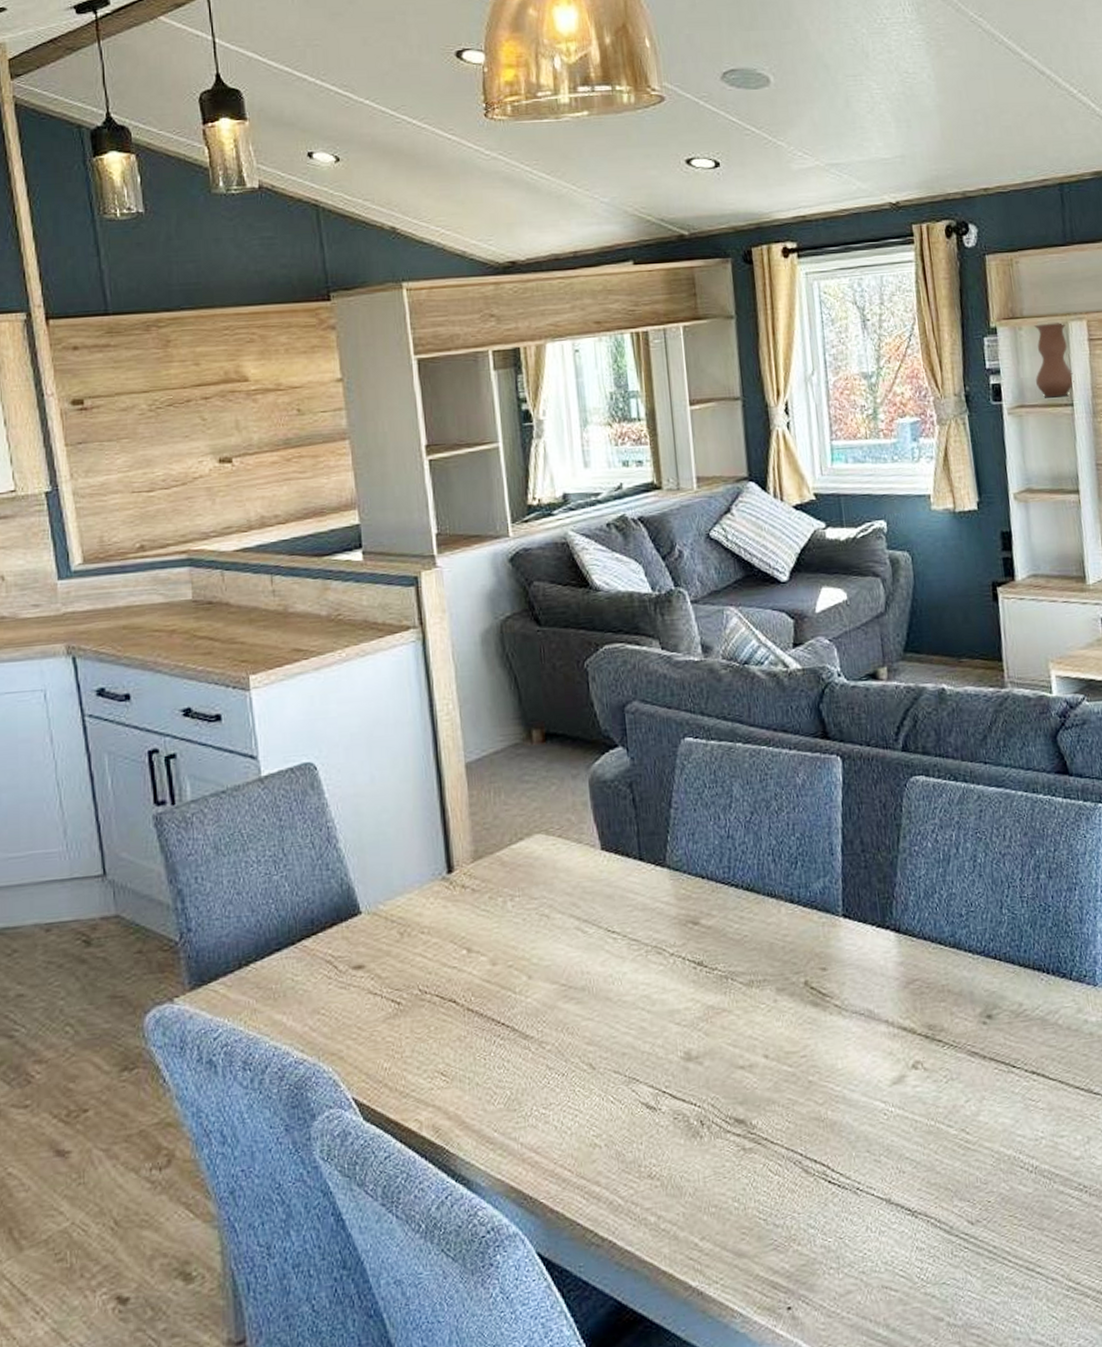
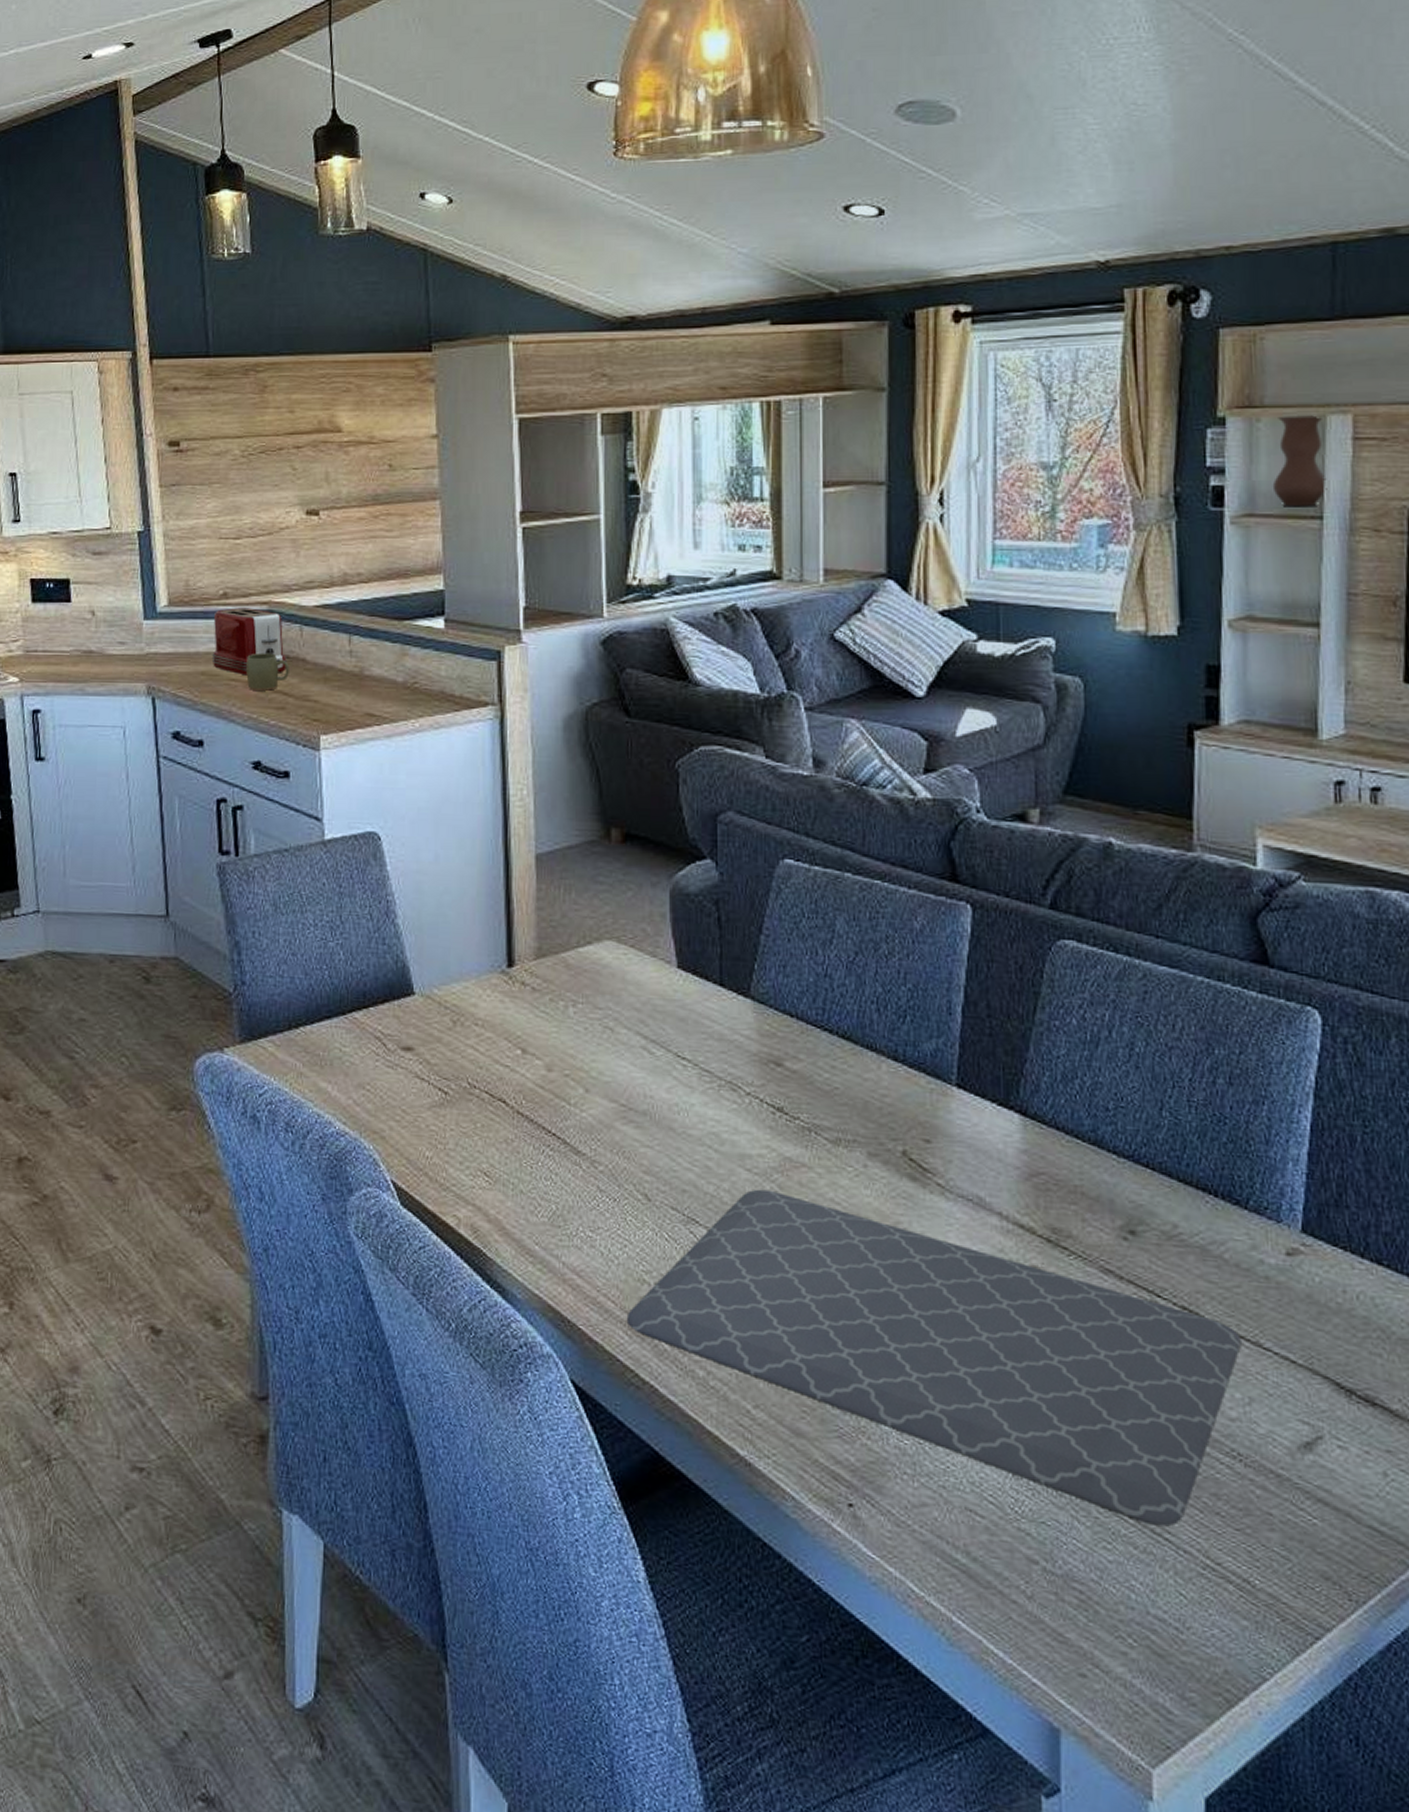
toaster: none [132,558,211,625] -> present [211,608,288,676]
mug: none [169,600,213,639] -> present [246,653,289,691]
placemat: none [583,1038,1078,1264] -> present [628,1189,1241,1526]

